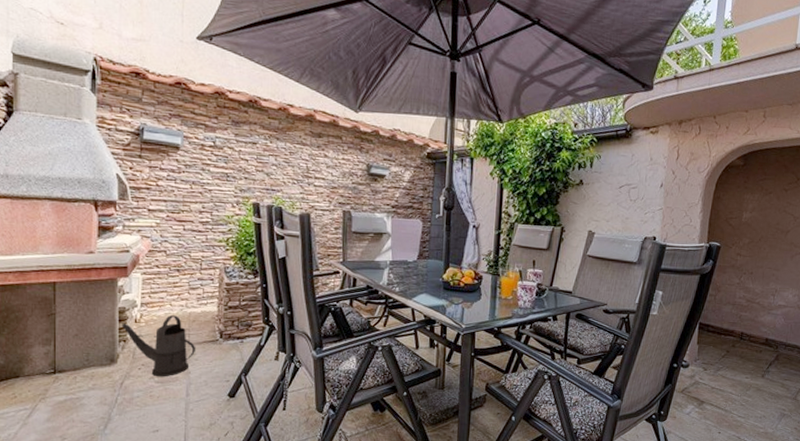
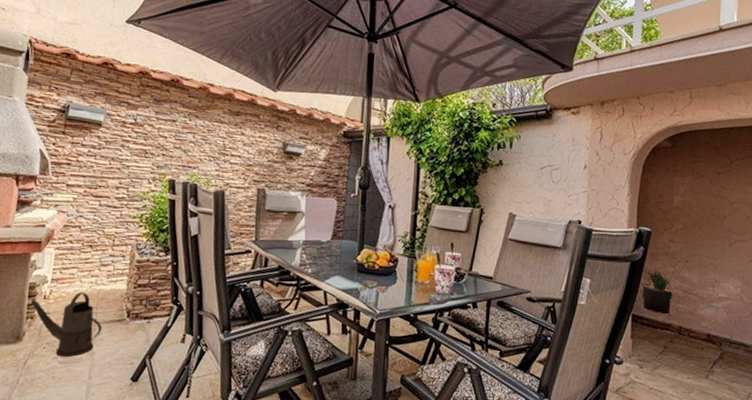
planter: none [710,283,737,322] -> present [642,271,673,315]

